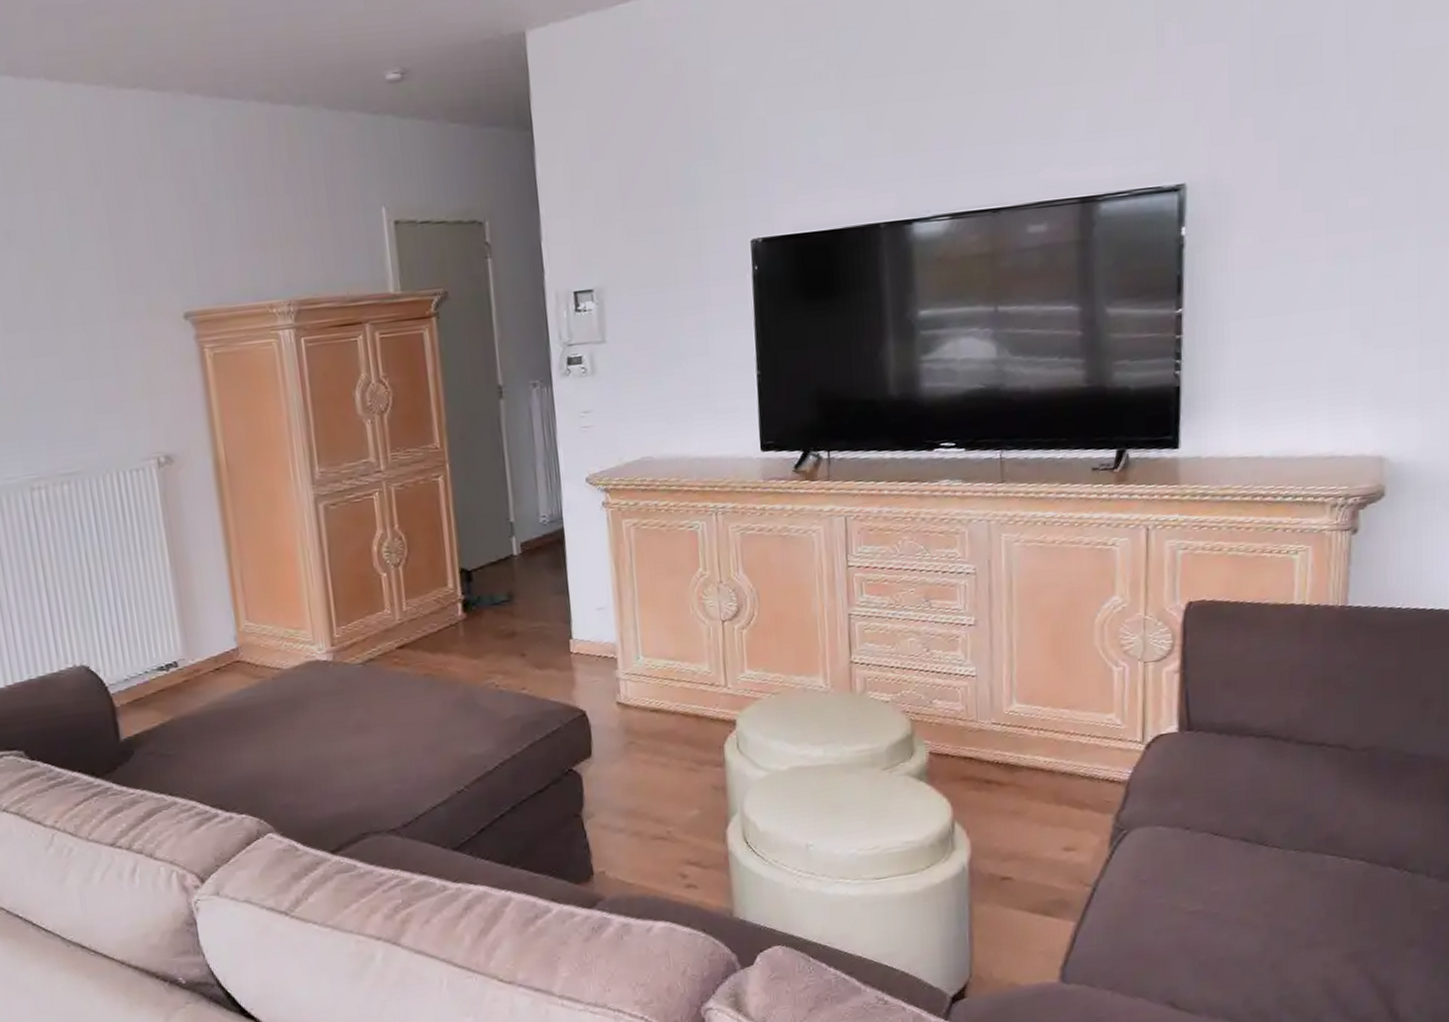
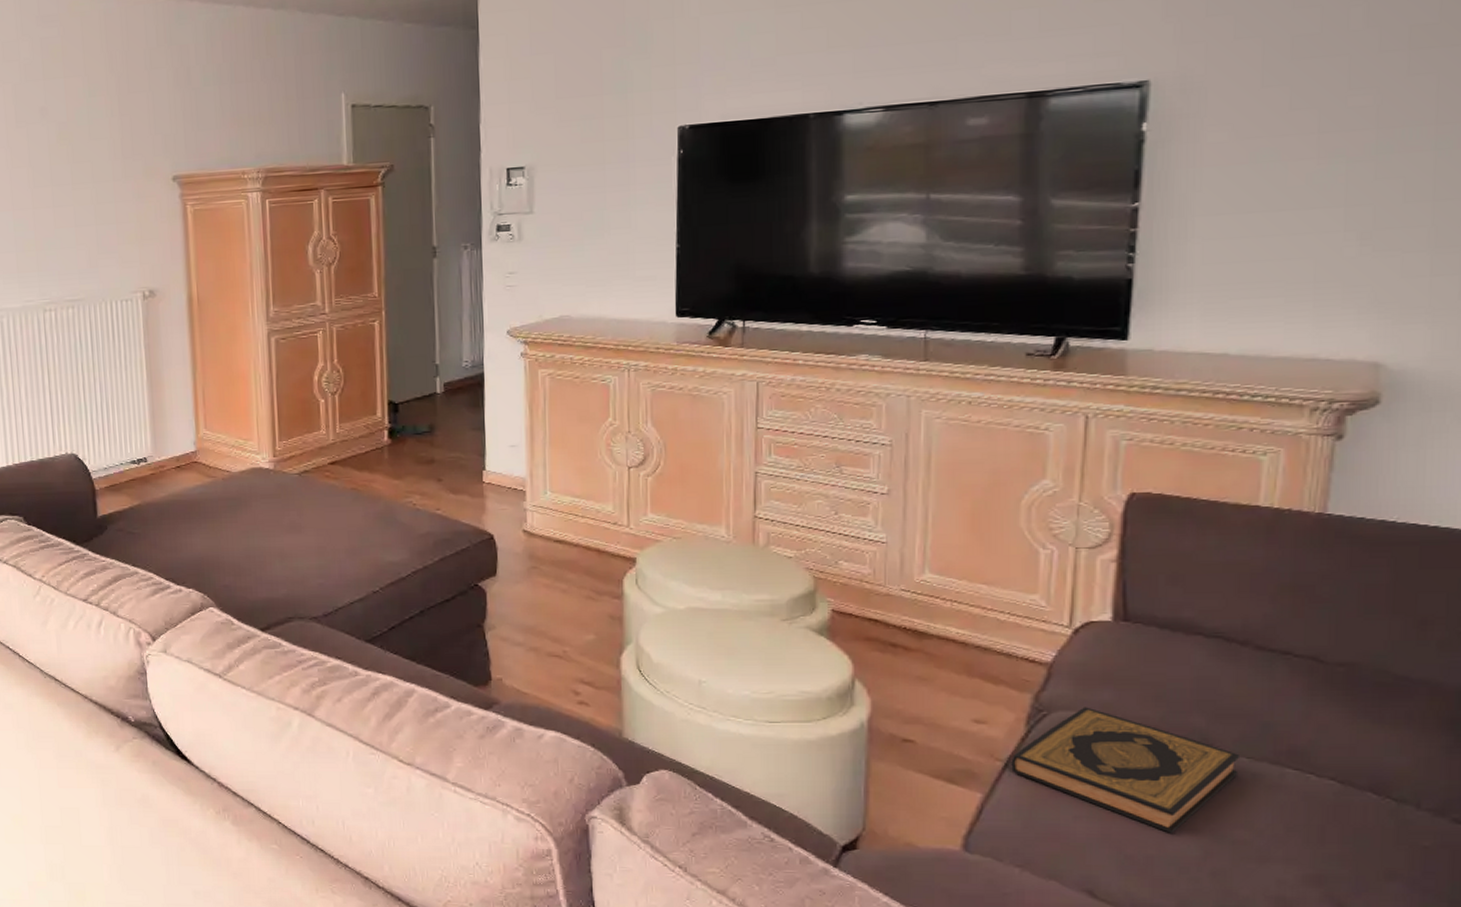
hardback book: none [1098,820,1289,934] -> present [1011,707,1241,833]

